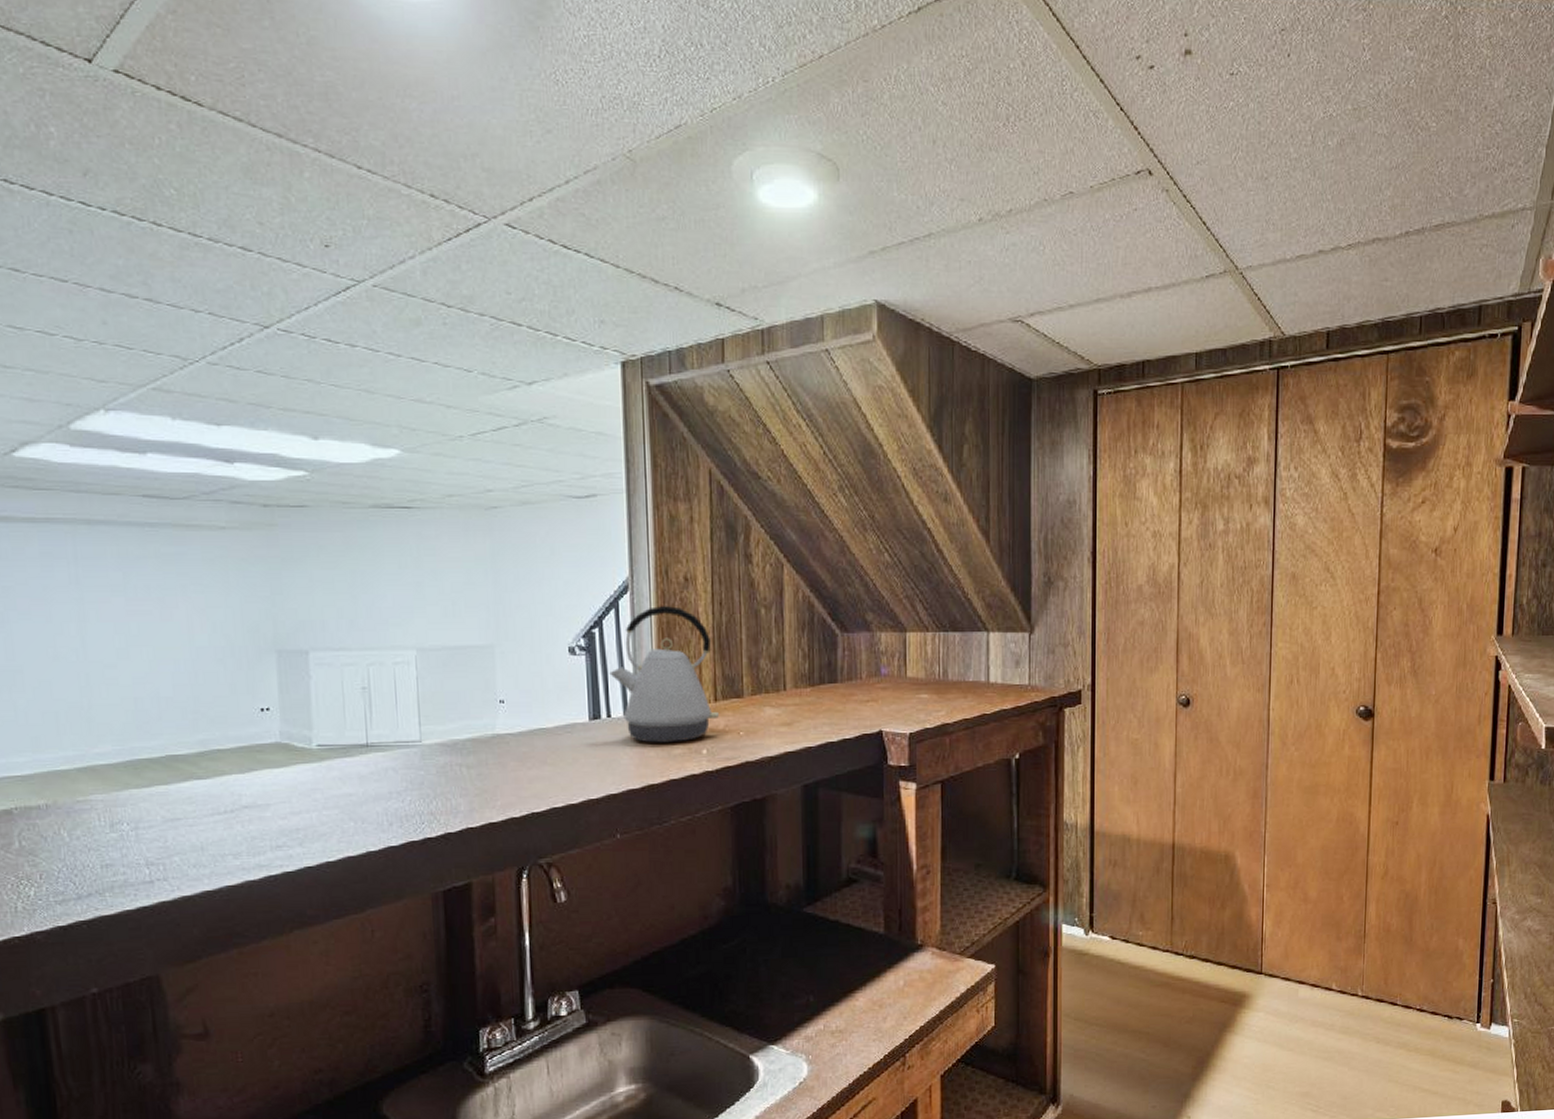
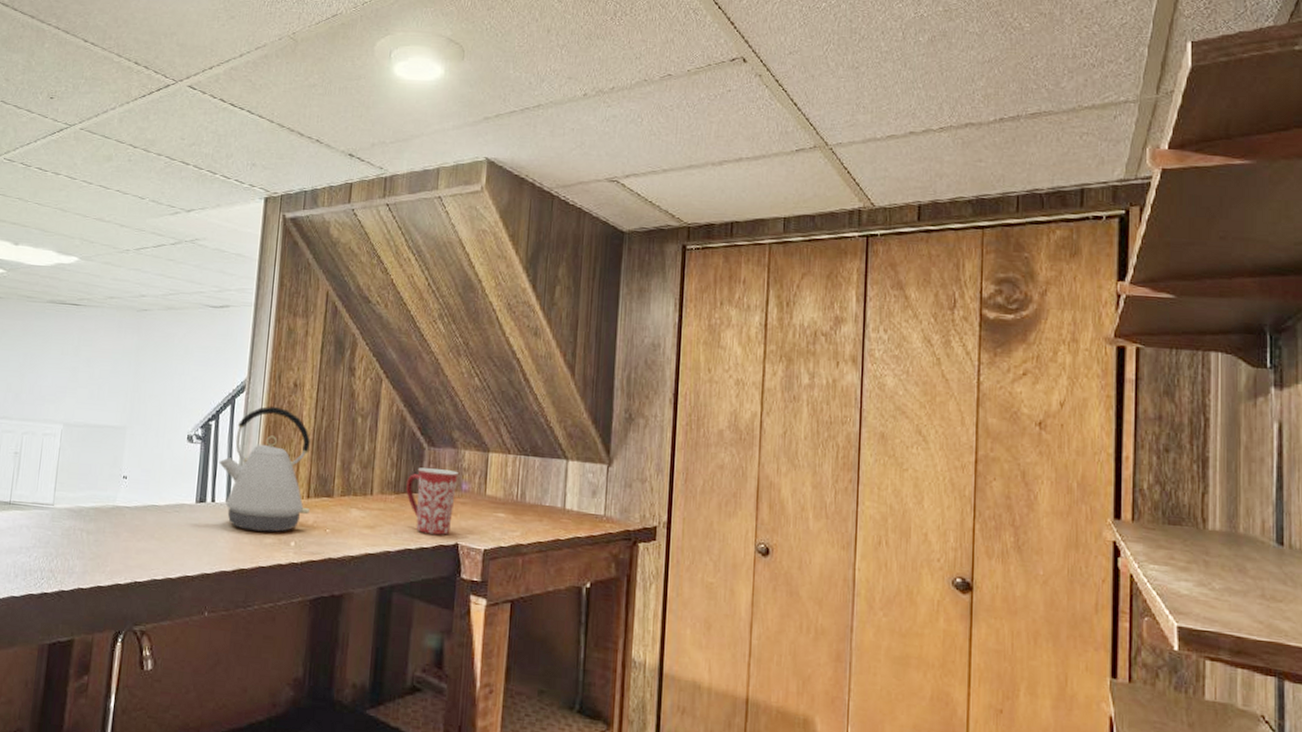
mug: none [822,655,876,724] -> present [406,467,459,535]

